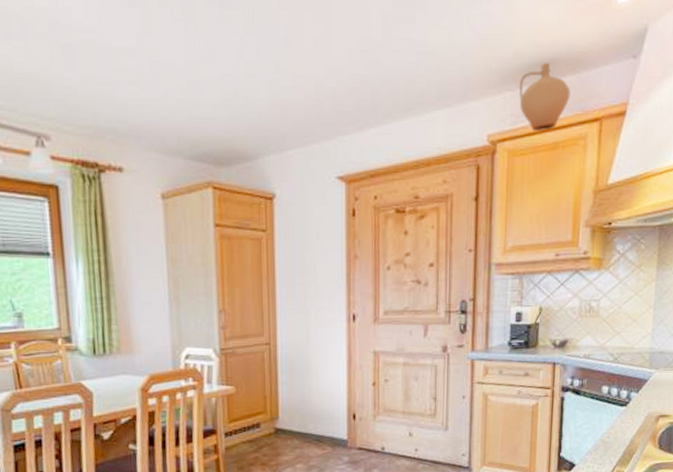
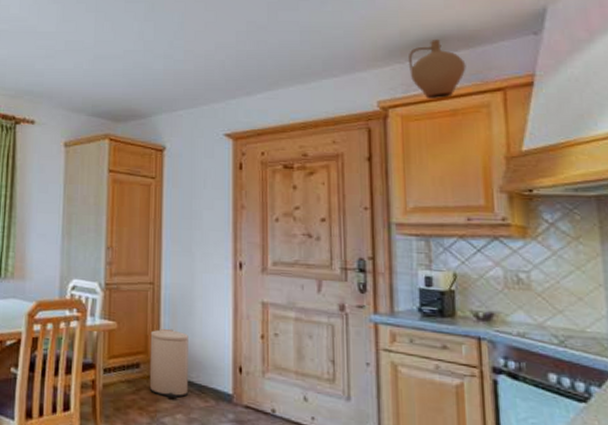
pedal bin: none [268,386,307,451] -> present [149,328,188,399]

